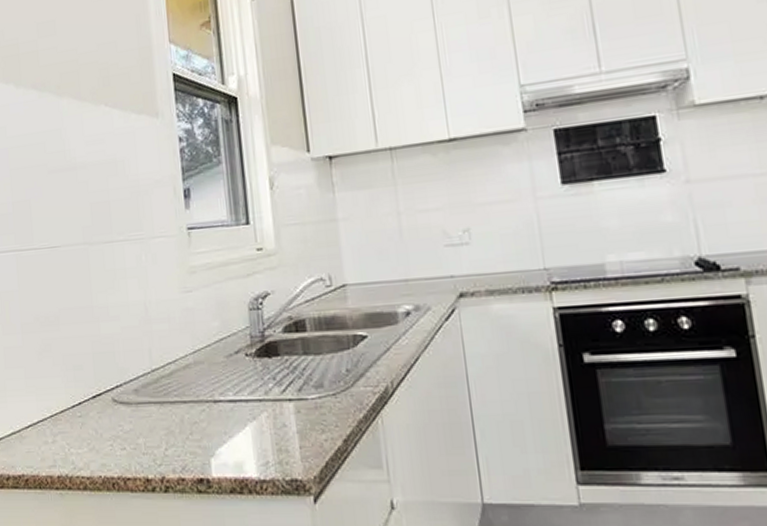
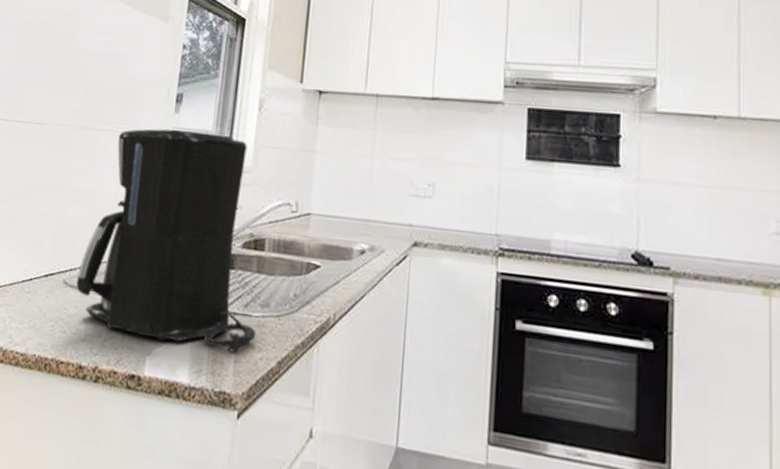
coffee maker: none [125,221,316,440] -> present [76,128,257,353]

